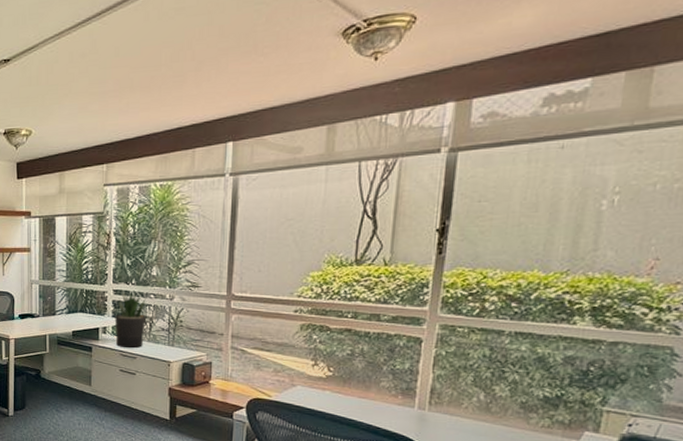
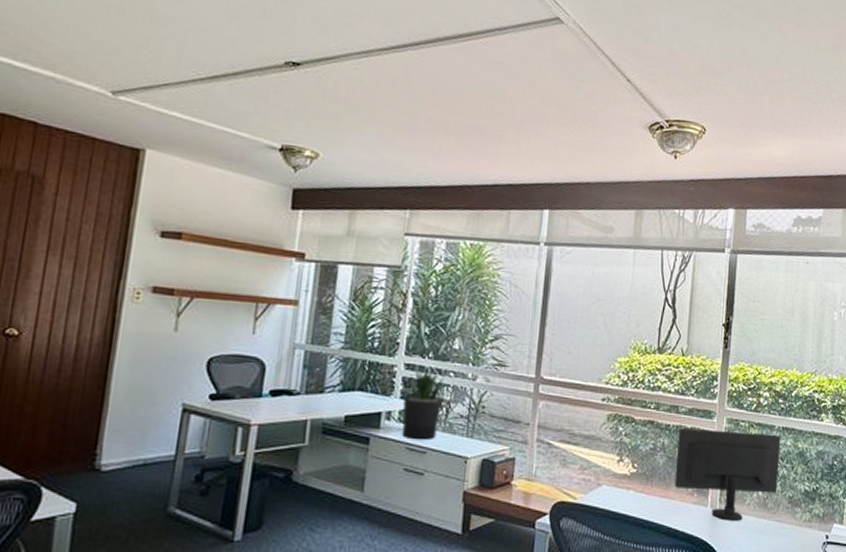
computer monitor: none [375,335,513,423] -> present [674,428,781,521]

